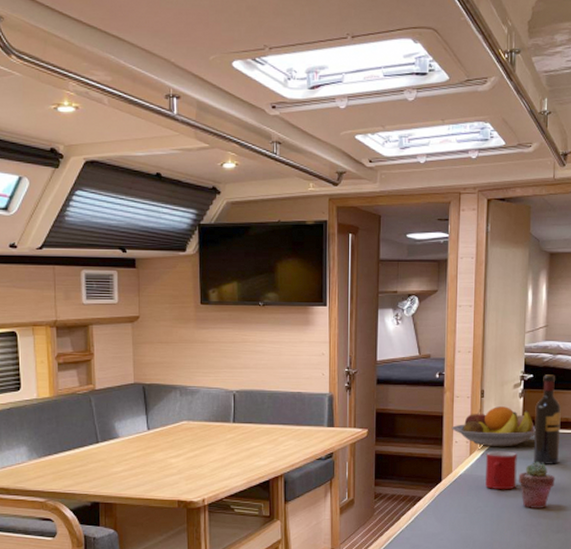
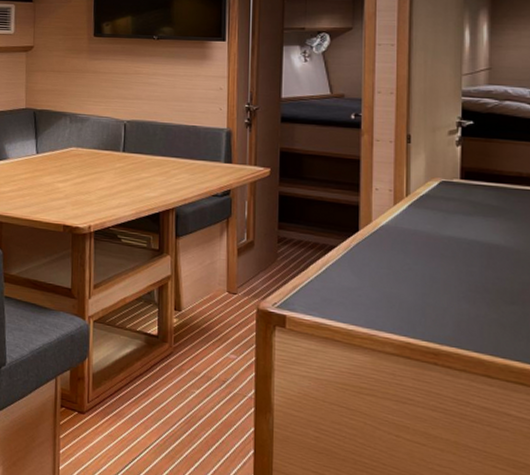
fruit bowl: present [451,407,536,446] -> none [370,154,479,199]
mug: present [486,451,517,490] -> none [414,203,455,248]
potted succulent: present [519,462,556,508] -> none [458,219,507,274]
wine bottle: present [534,375,561,464] -> none [477,122,512,224]

